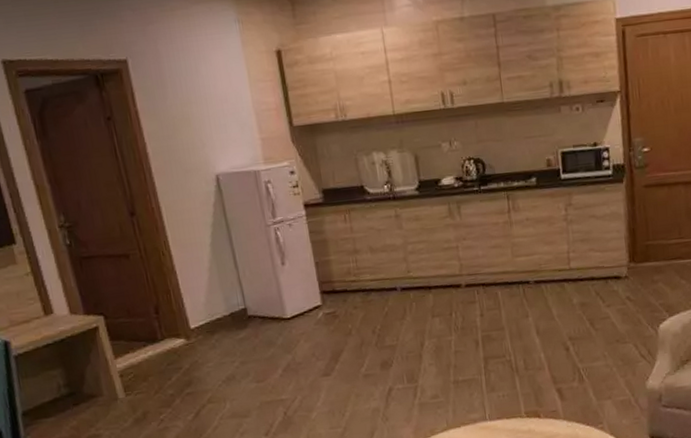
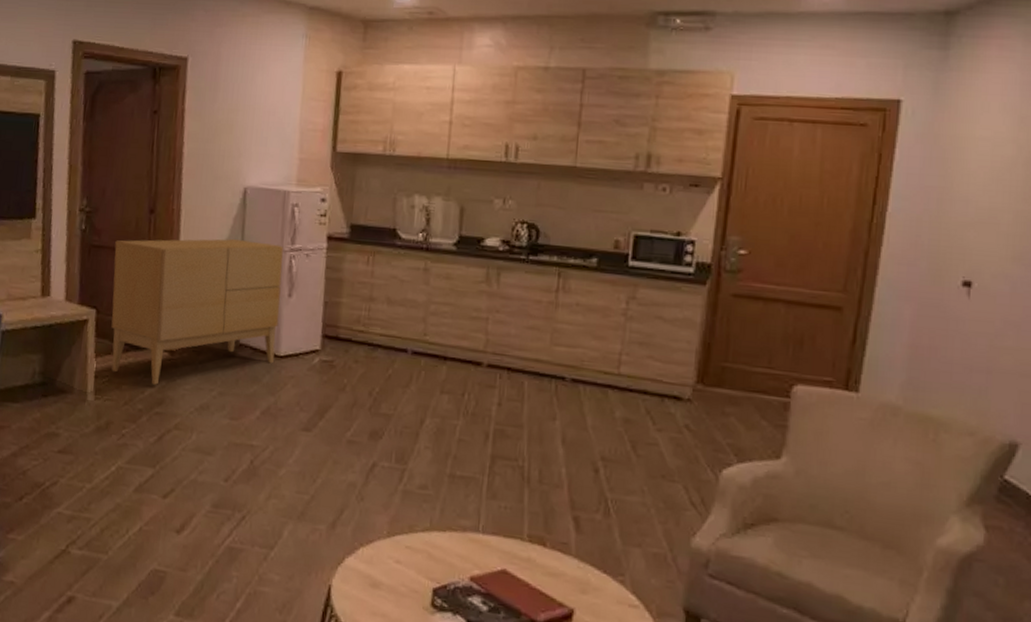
sideboard: none [104,220,283,370] -> present [111,239,283,385]

